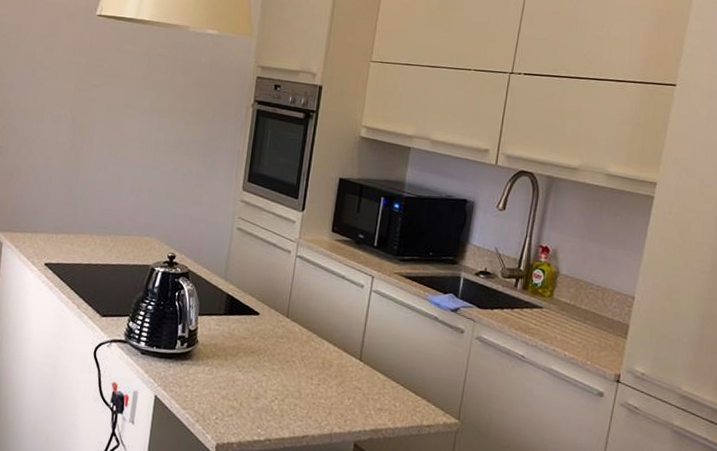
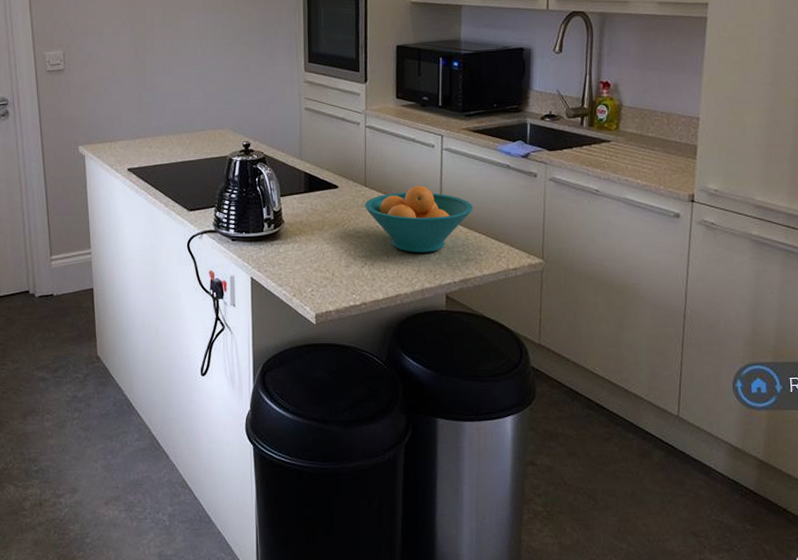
fruit bowl: none [284,324,395,396] -> present [365,186,473,253]

